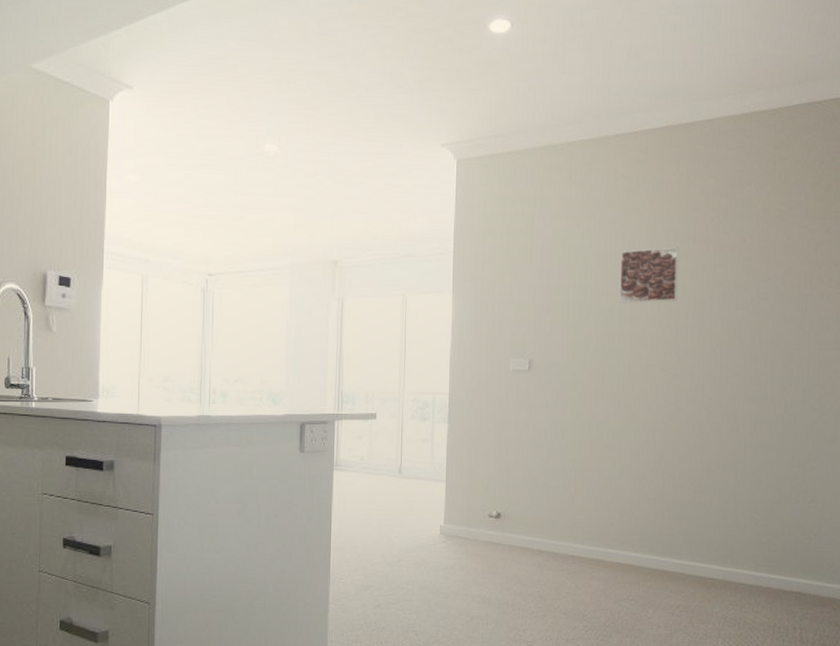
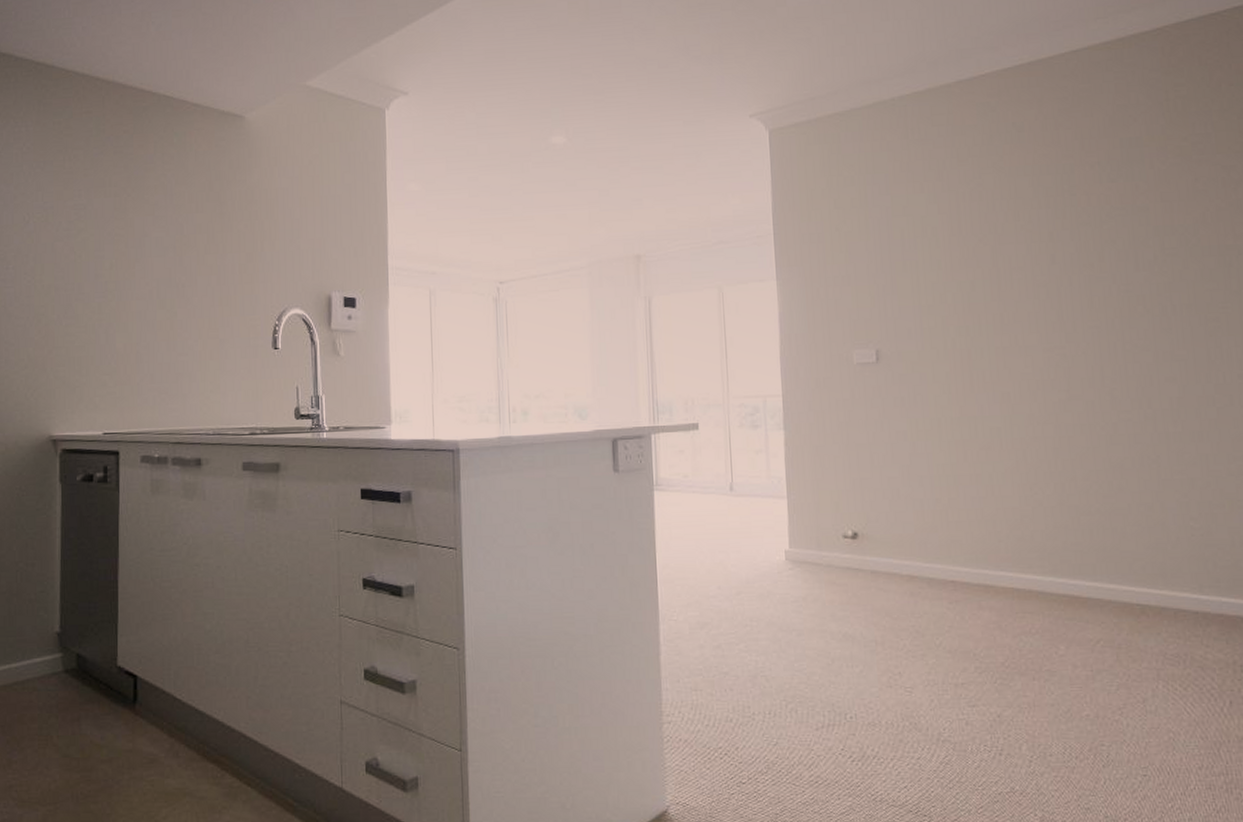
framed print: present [619,247,679,303] -> none [978,203,1056,275]

